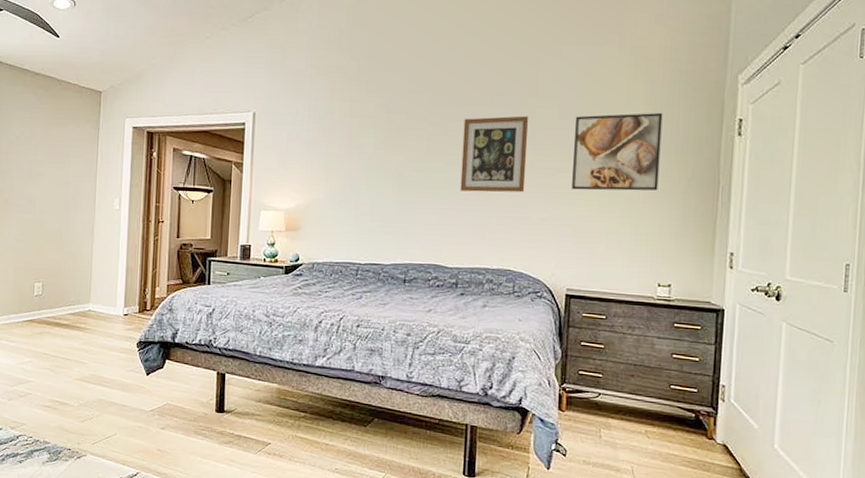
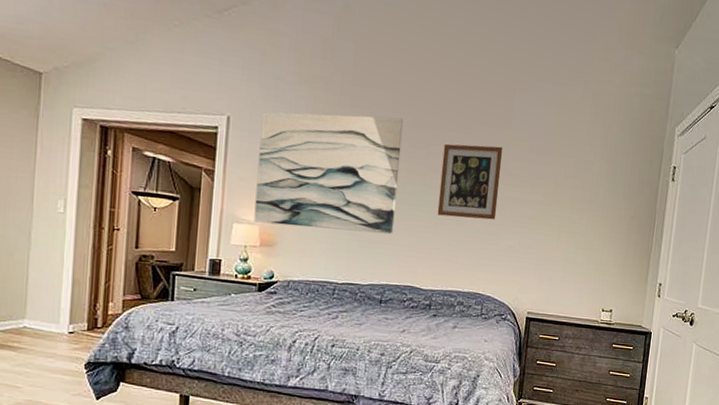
wall art: none [279,97,421,214] -> present [254,112,404,235]
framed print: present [572,113,663,191] -> none [537,151,615,225]

